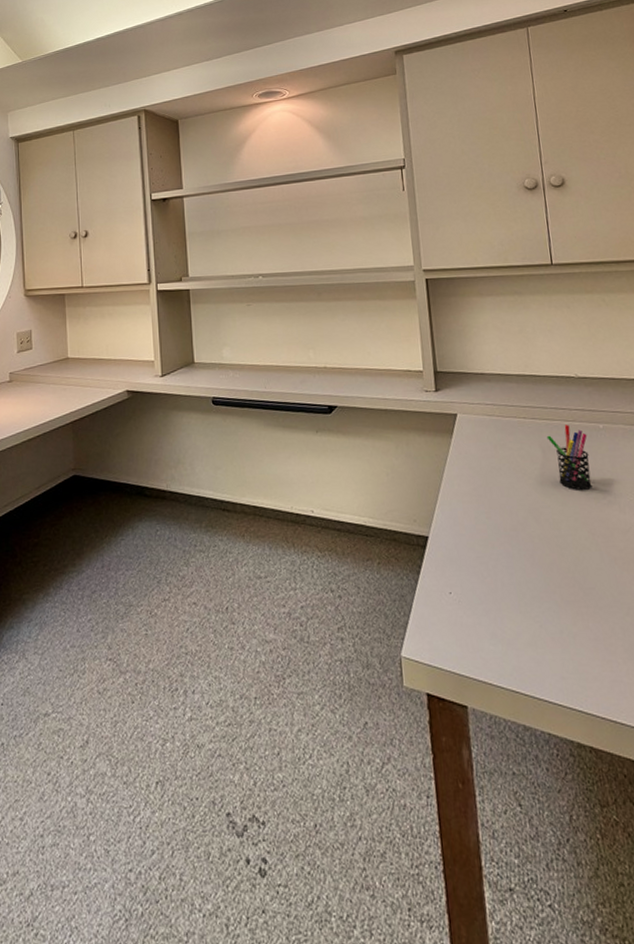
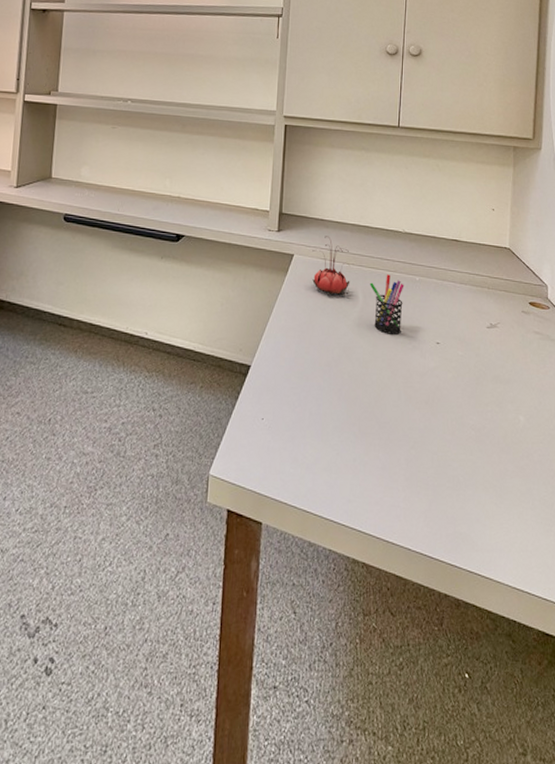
flower: none [476,390,525,453] -> present [312,236,350,295]

